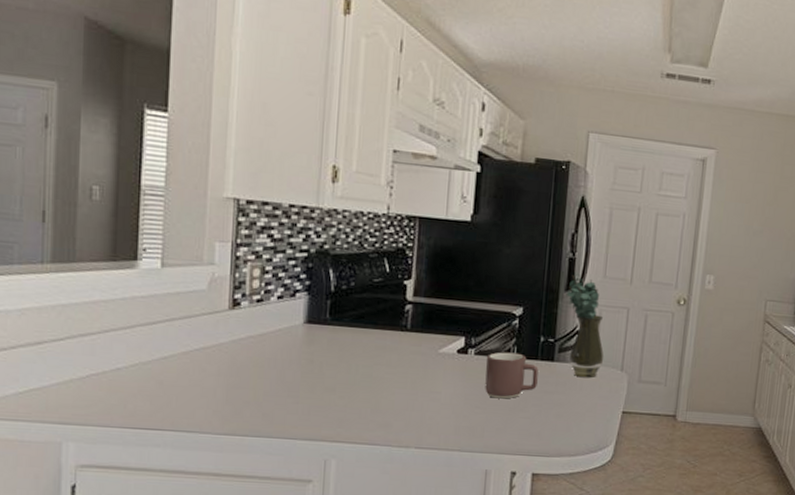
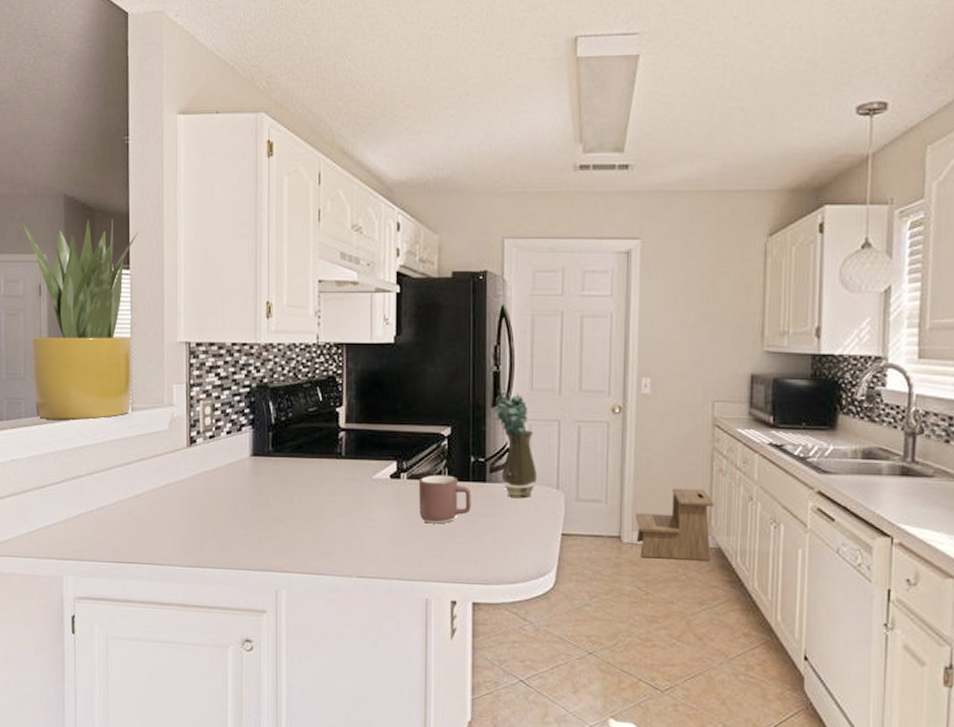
planter: none [25,39,181,272] -> present [22,219,138,420]
step stool: none [689,374,760,439] -> present [635,488,715,561]

